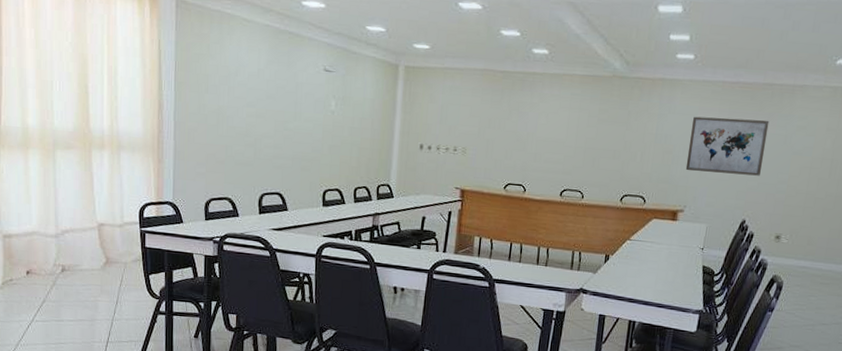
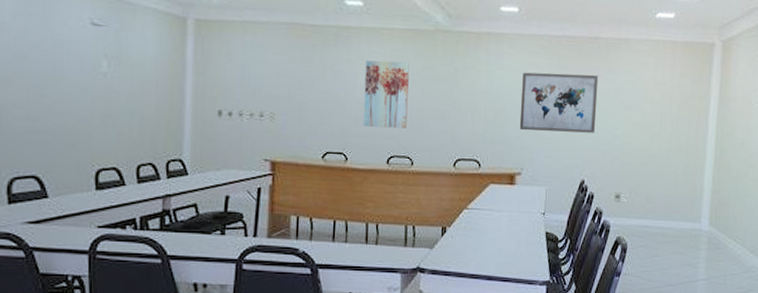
wall art: none [541,103,587,165] -> present [363,60,409,128]

